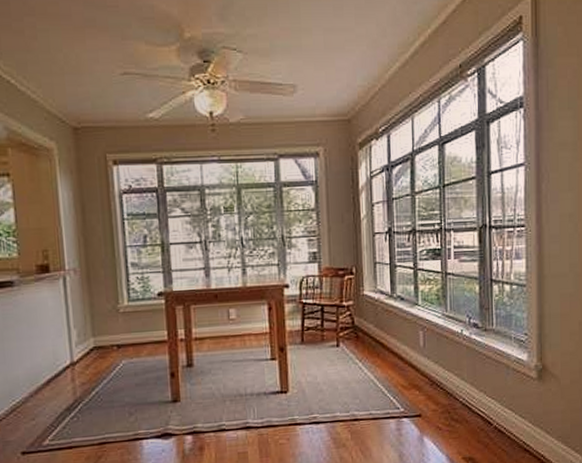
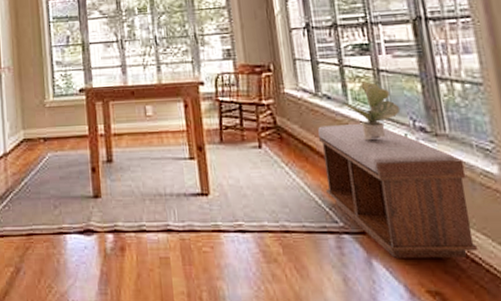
bench: none [390,322,504,434] -> present [318,124,478,258]
potted plant: none [415,283,460,337] -> present [344,81,401,141]

